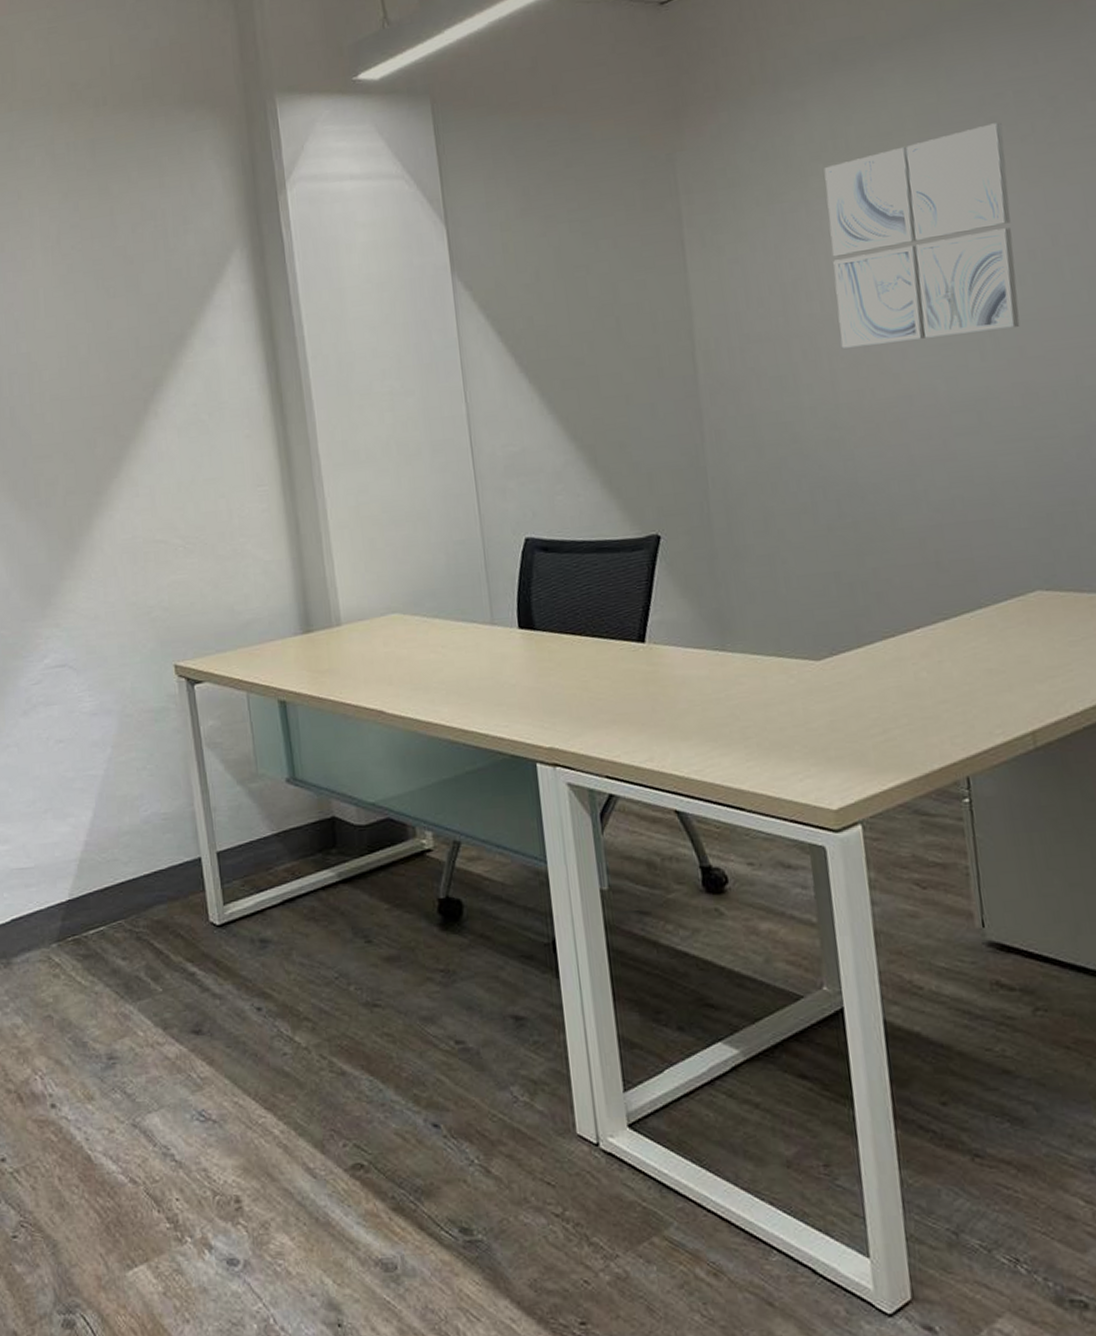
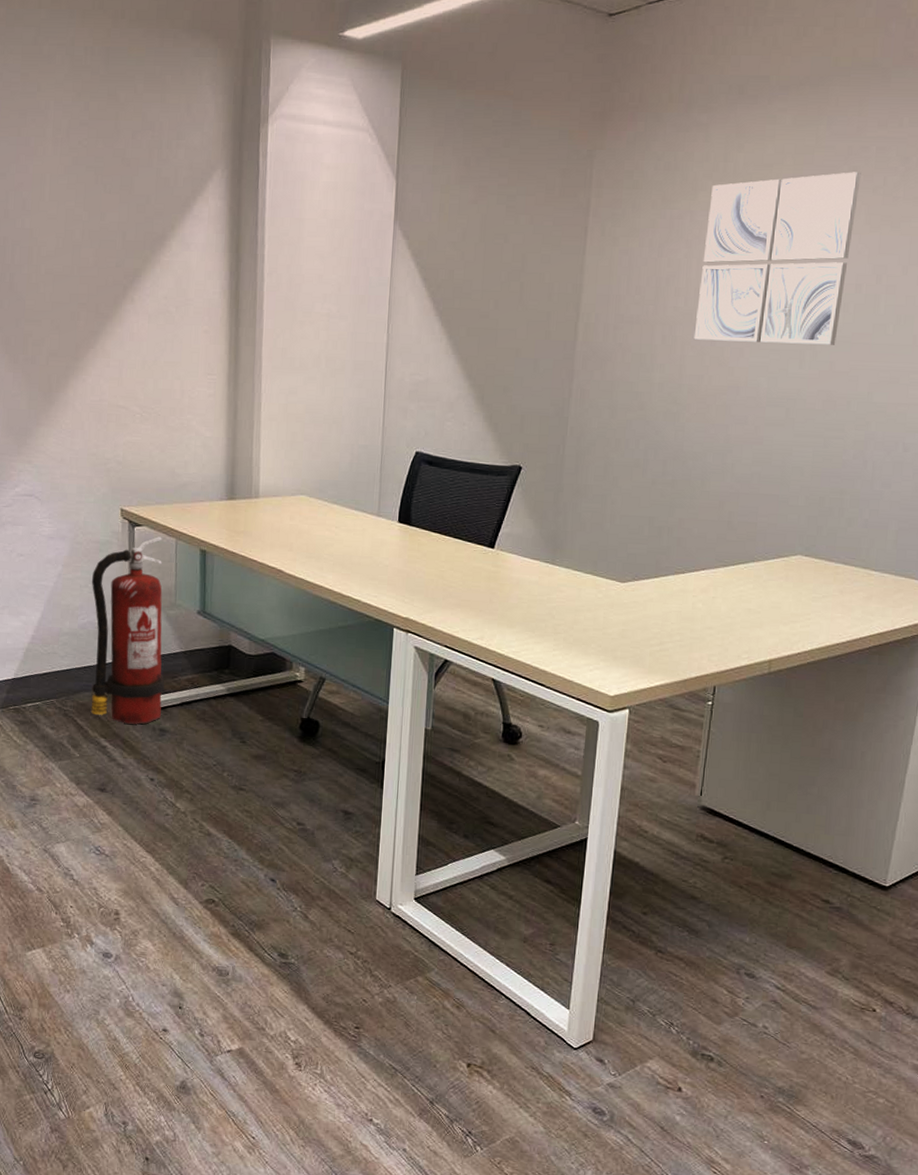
fire extinguisher: none [149,692,259,940] -> present [91,537,165,725]

